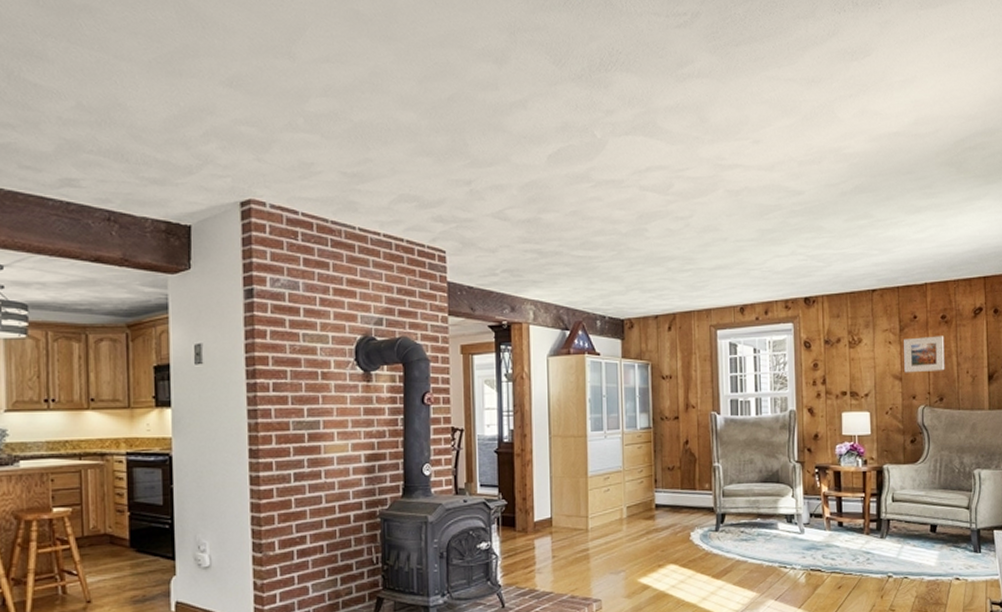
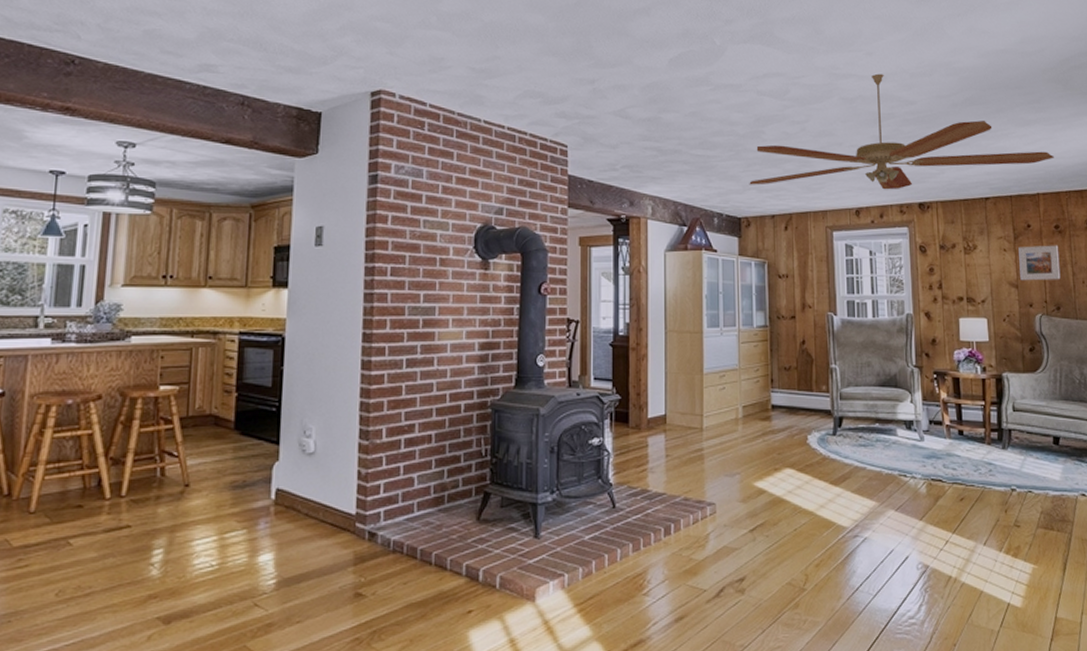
ceiling fan: none [632,163,944,285] -> present [749,73,1054,190]

